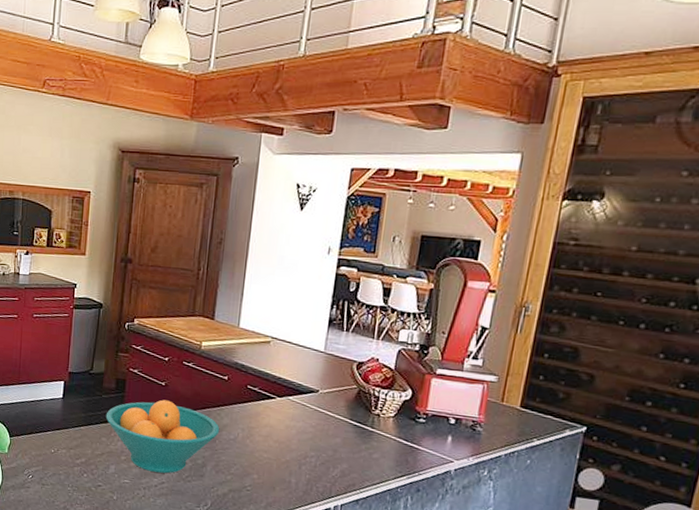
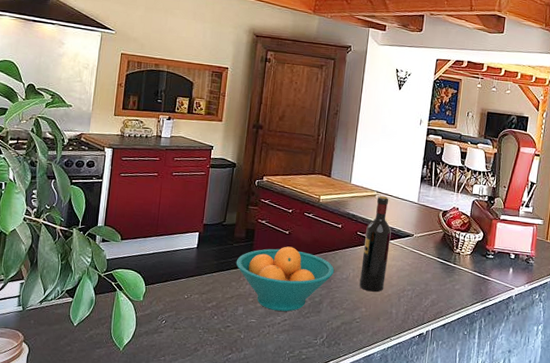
wine bottle: none [250,343,290,457] -> present [359,196,391,292]

